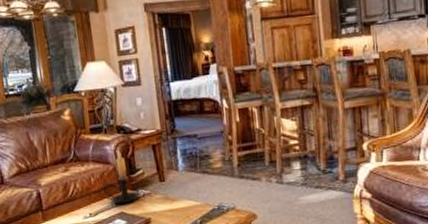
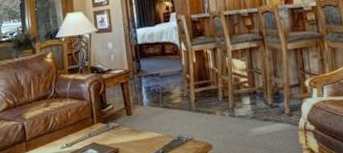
candle holder: present [103,150,140,205] -> none [78,88,110,136]

